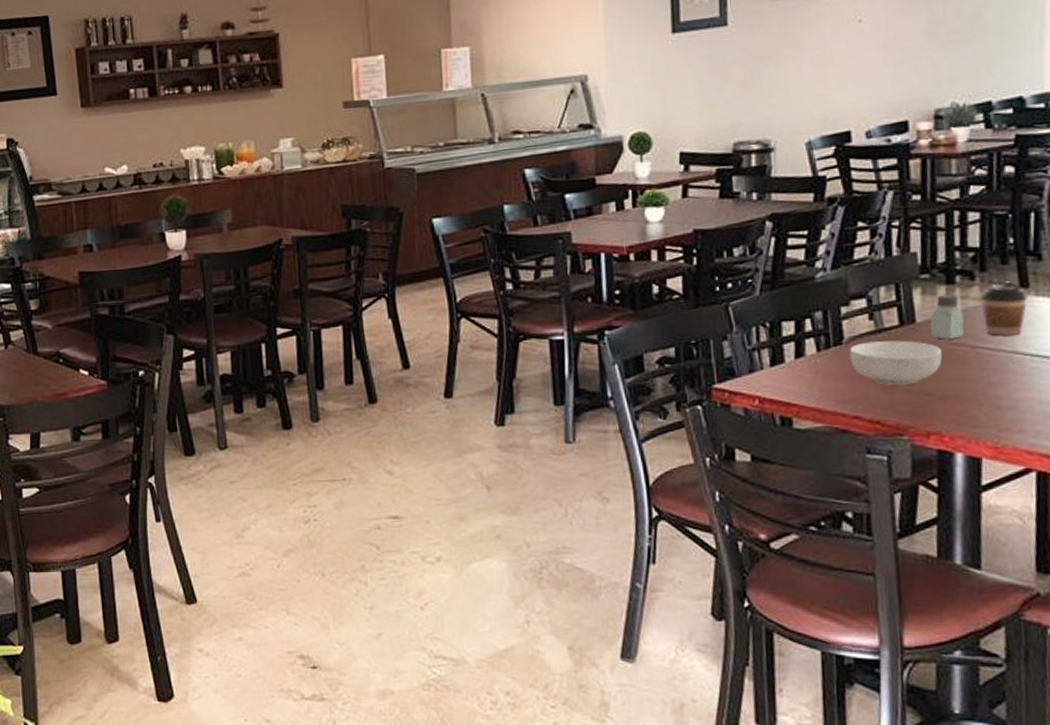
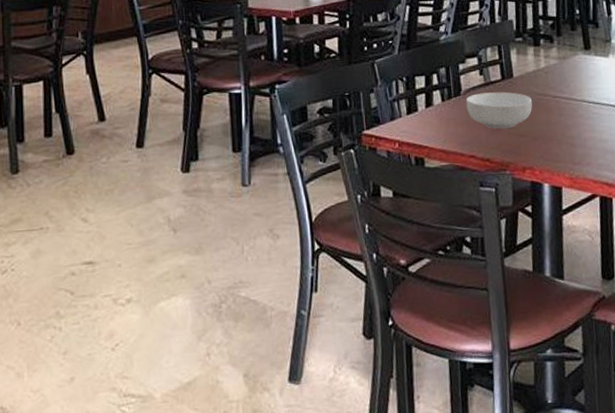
saltshaker: present [930,294,965,340] -> none [523,54,548,91]
coffee cup: present [980,281,1028,336] -> none [557,44,590,88]

